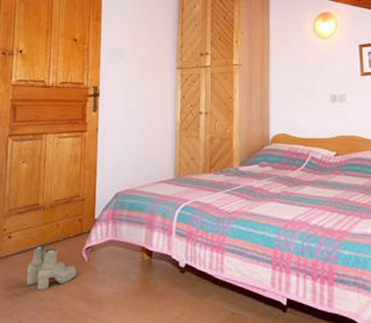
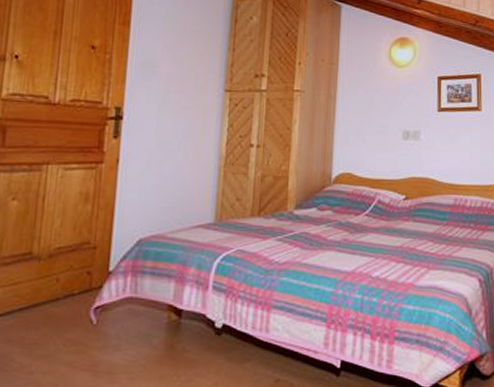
boots: present [26,245,76,291] -> none [10,304,81,363]

